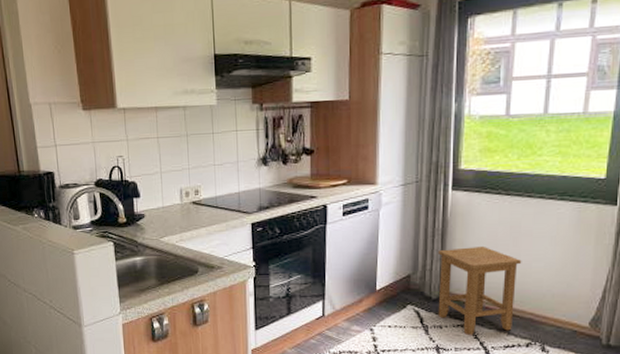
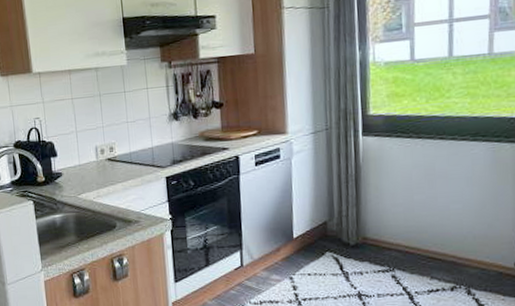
stool: present [438,245,522,336] -> none [353,189,439,282]

